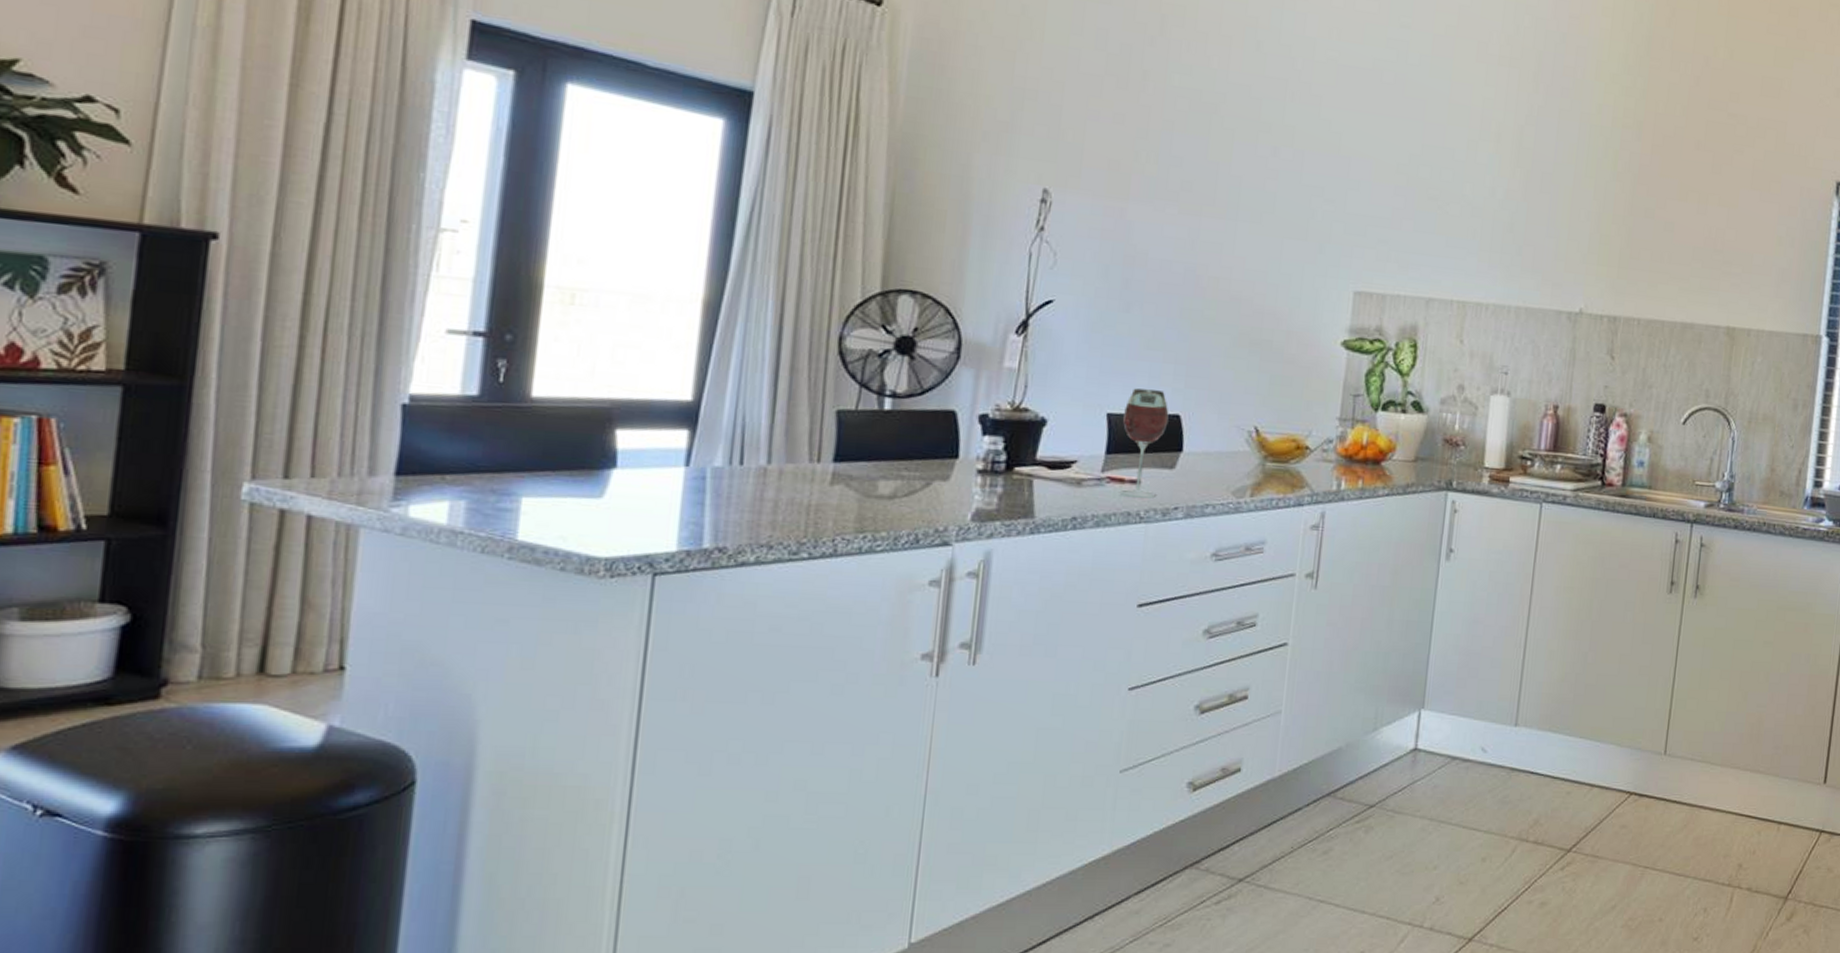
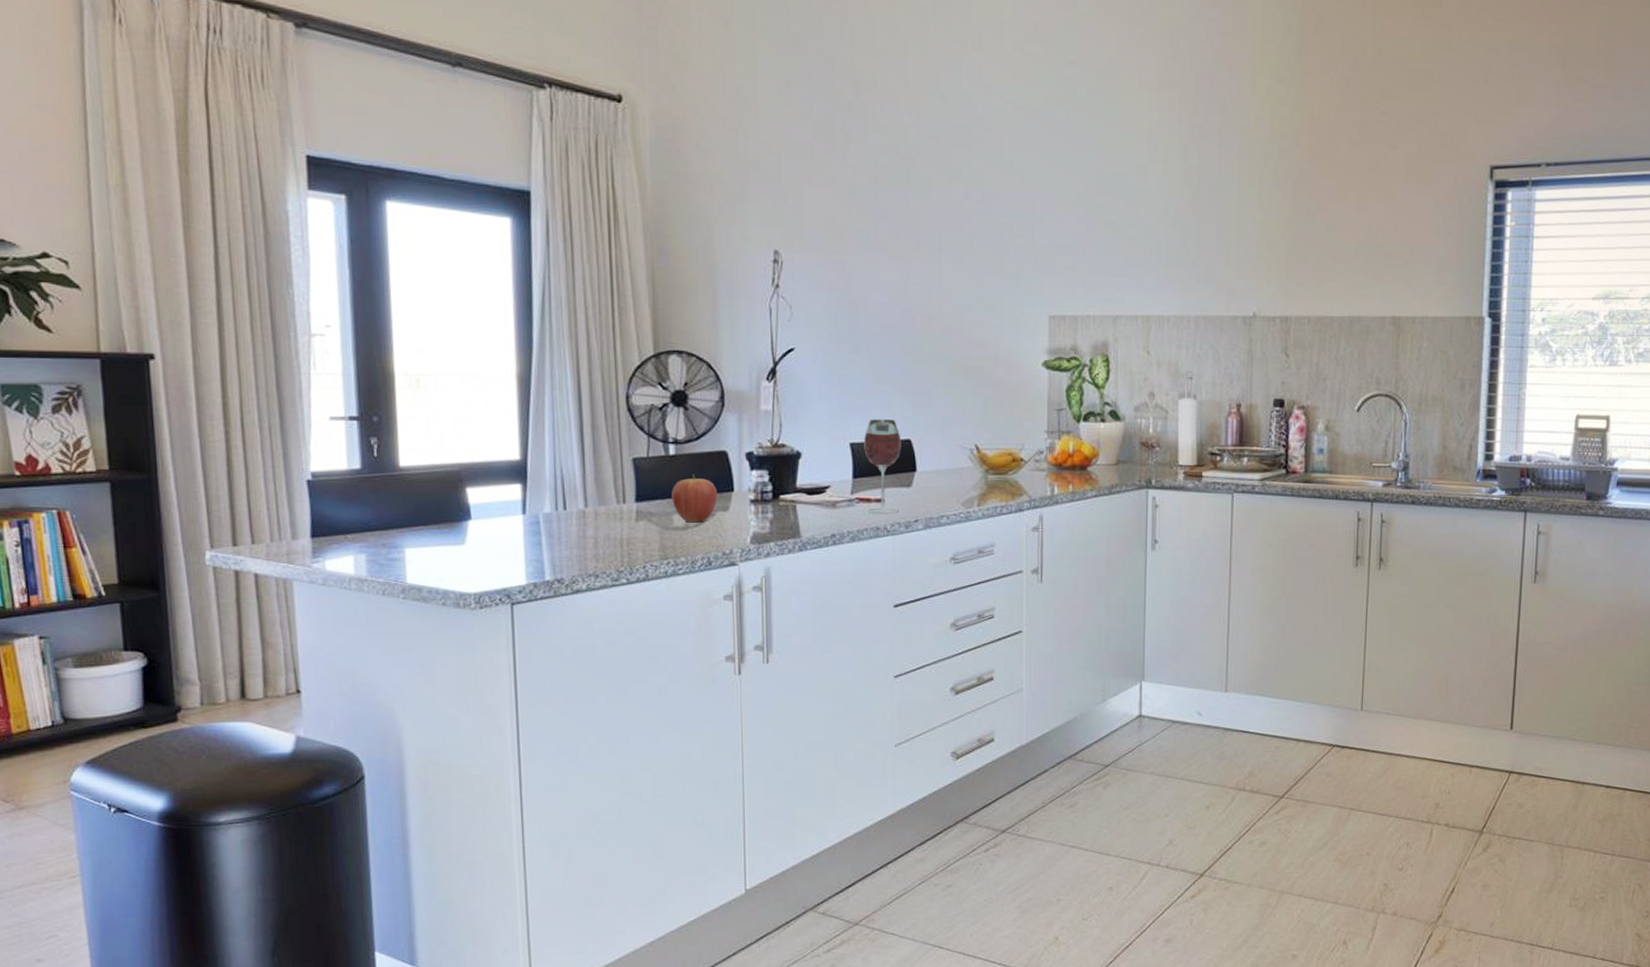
fruit: none [879,435,938,491] -> present [671,475,718,522]

